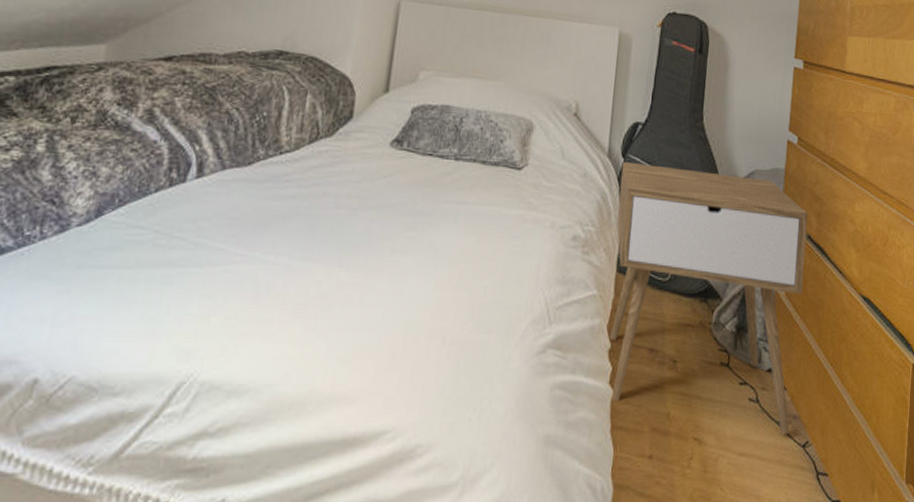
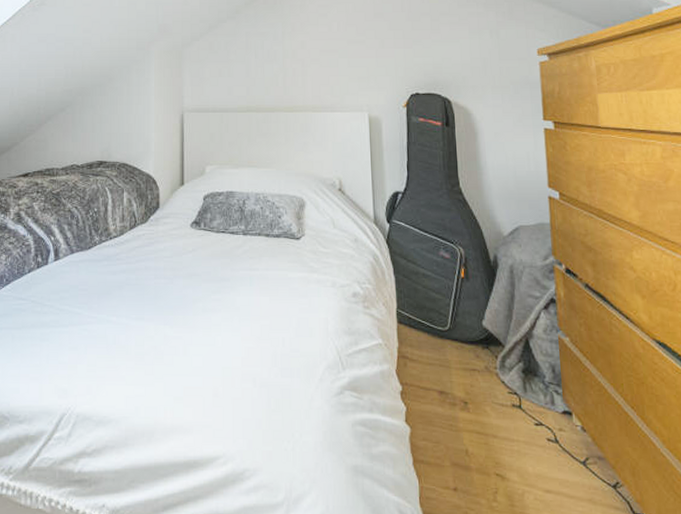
nightstand: present [610,161,808,434] -> none [388,226,596,474]

